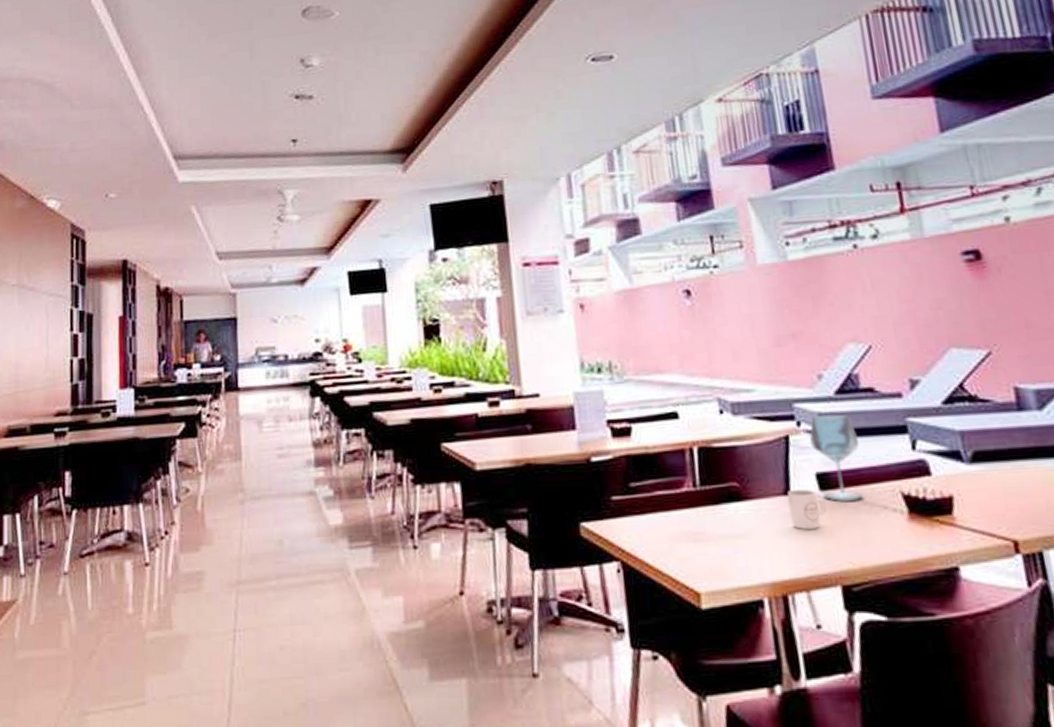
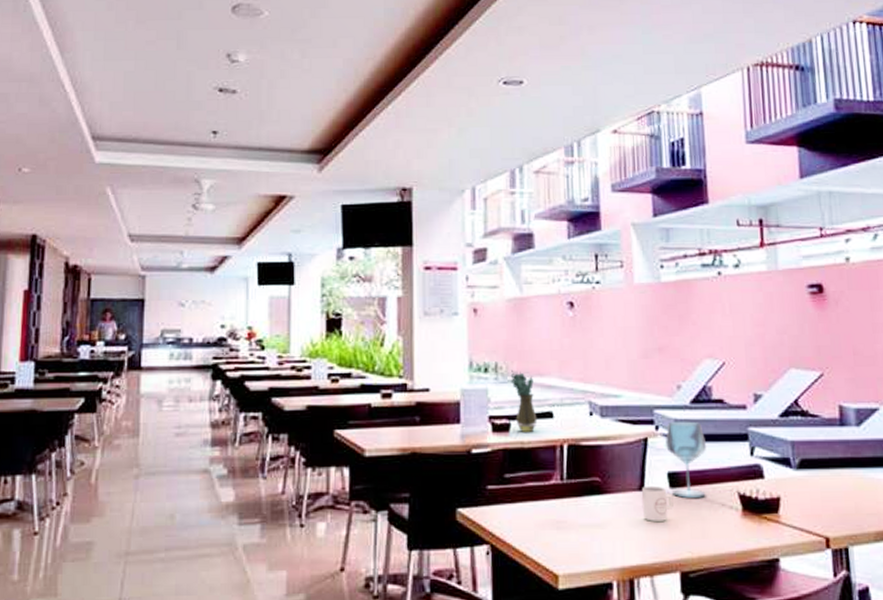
vase: none [626,368,662,436] -> present [510,369,538,432]

